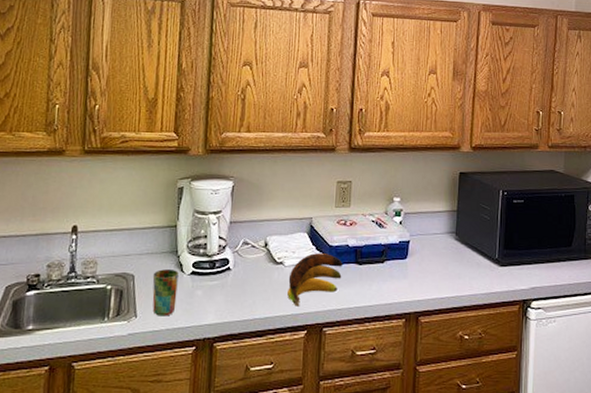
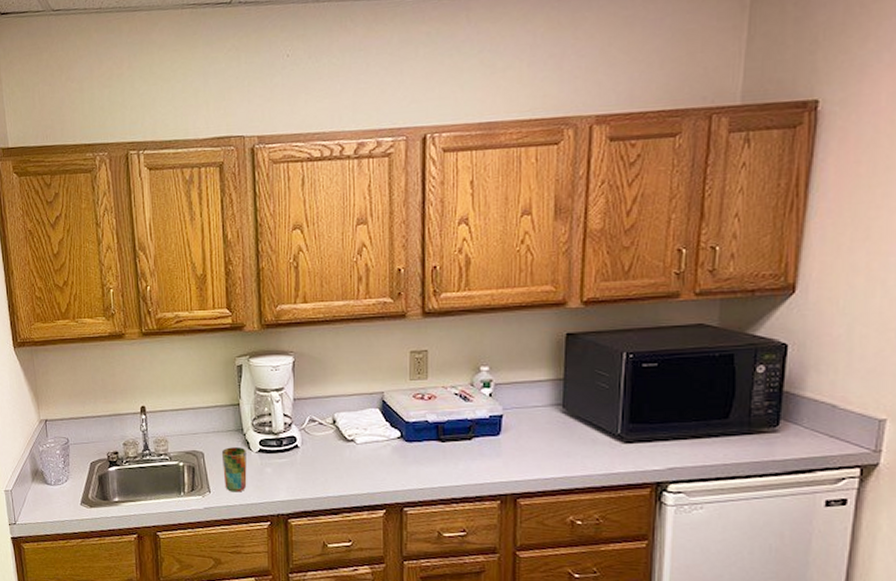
banana: present [287,253,342,307] -> none [361,430,422,485]

